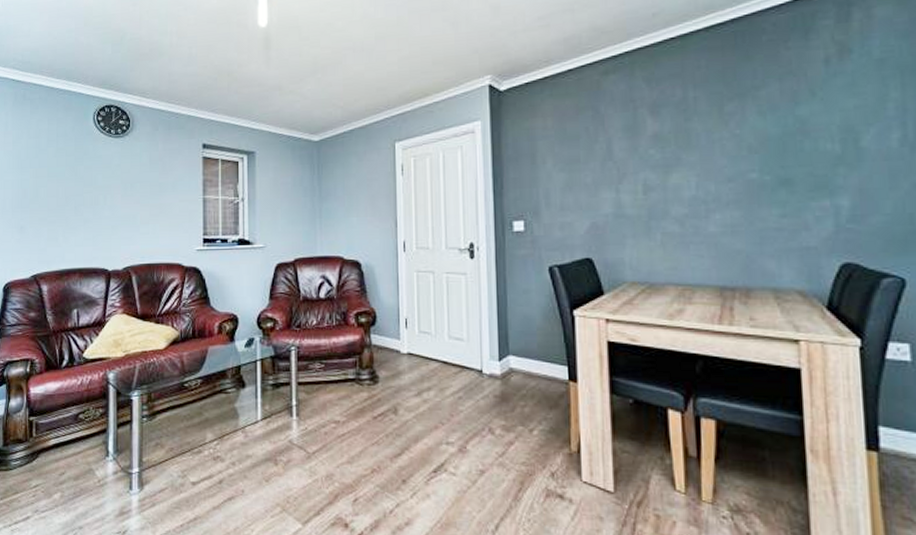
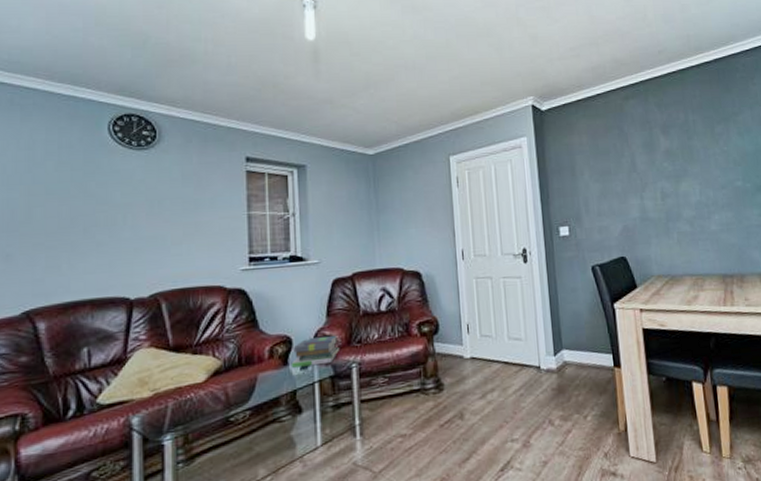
books: none [237,317,280,345] -> present [291,335,339,368]

